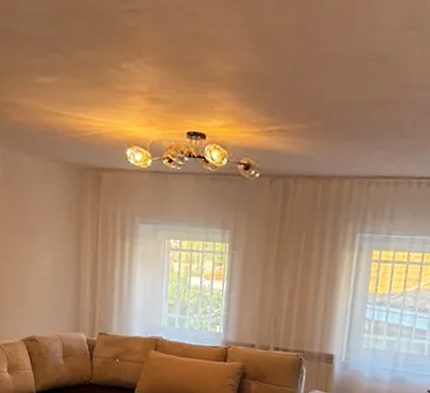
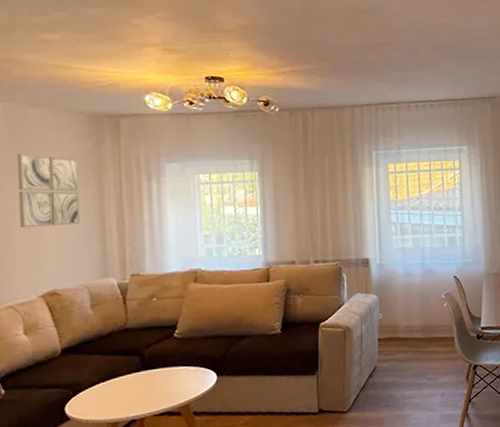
wall art: none [9,200,61,277] -> present [17,153,80,228]

